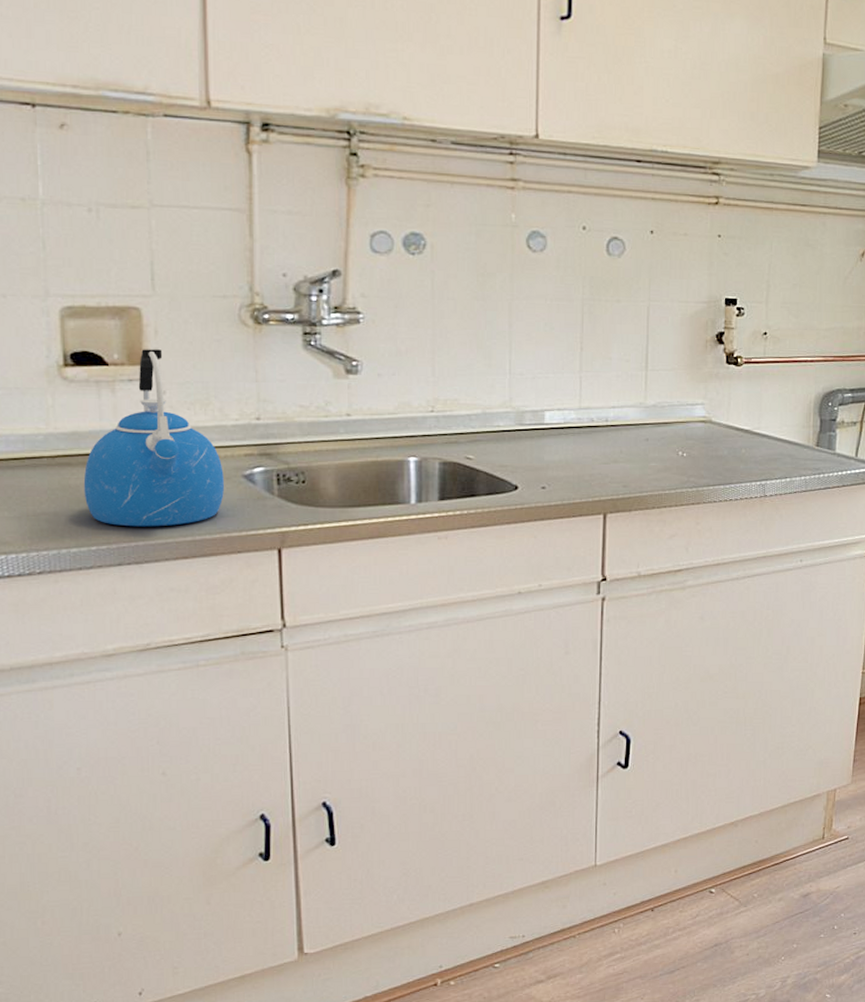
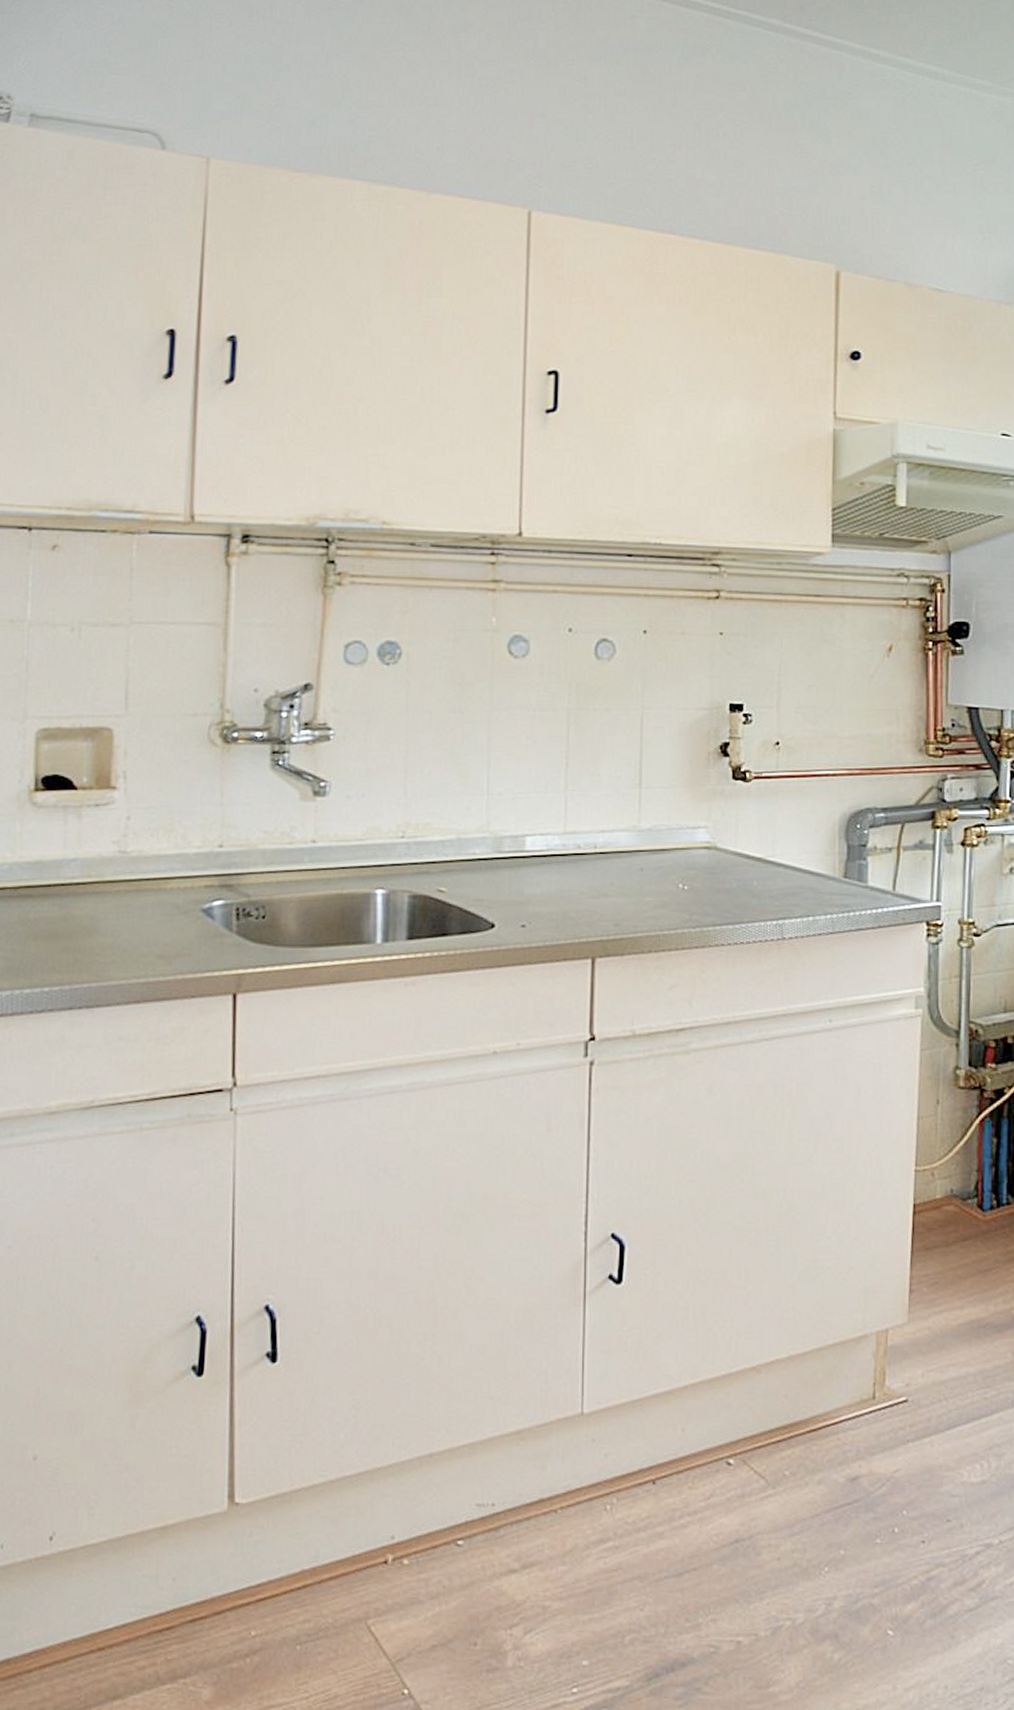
kettle: present [83,349,224,527] -> none [42,772,182,967]

